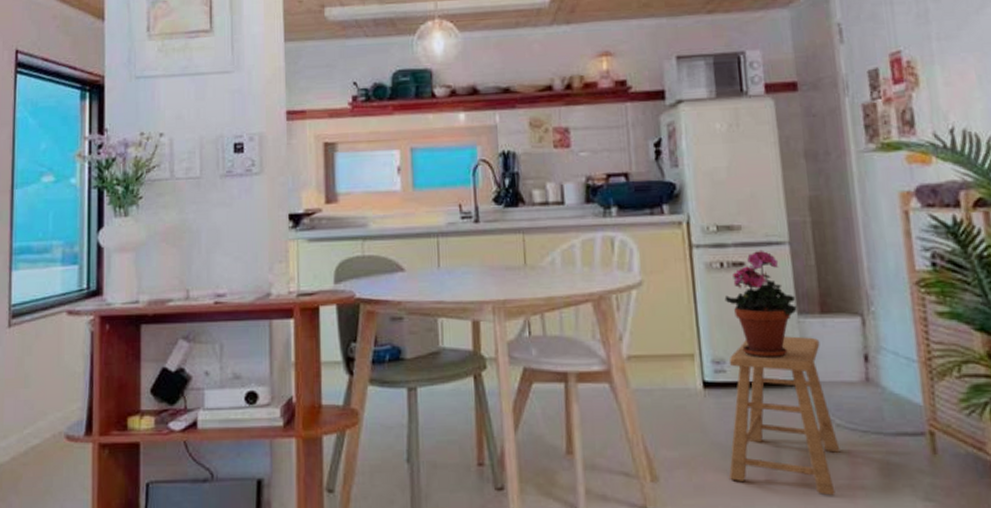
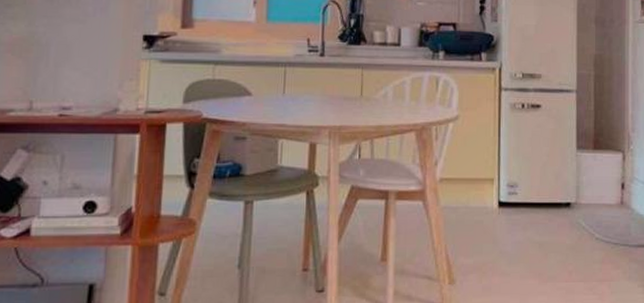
potted plant: present [724,249,797,359] -> none [522,95,577,184]
stool: present [729,336,840,496] -> none [511,166,596,294]

